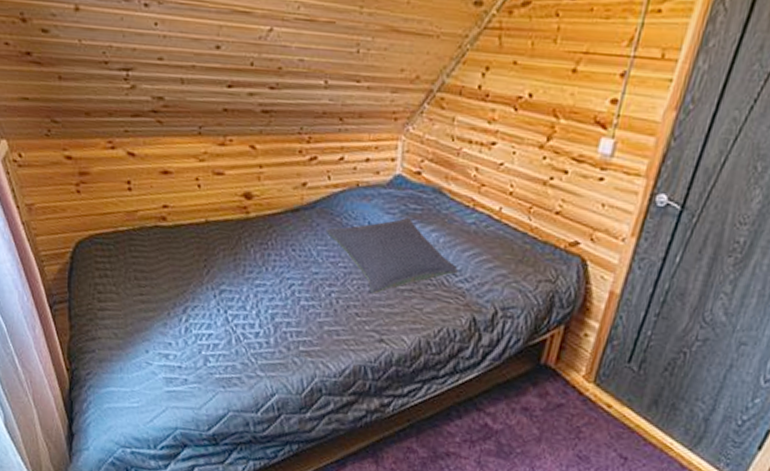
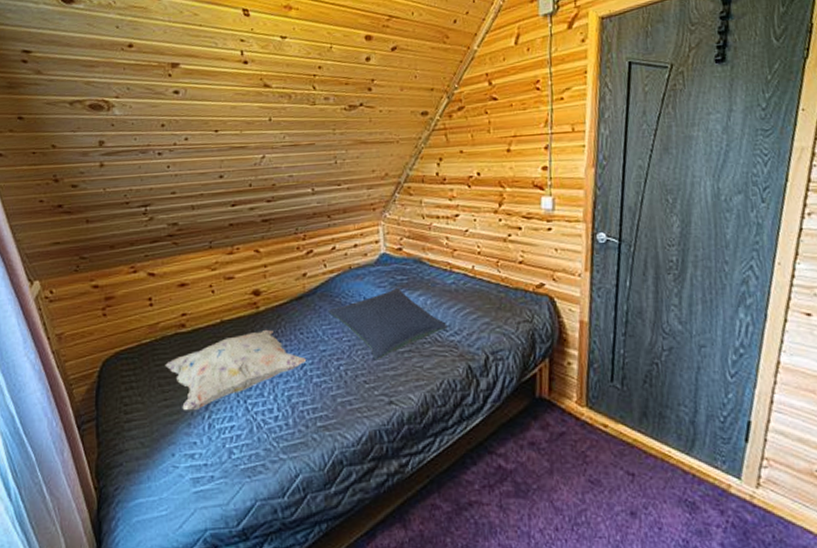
decorative pillow: none [142,238,296,312] -> present [165,329,307,411]

